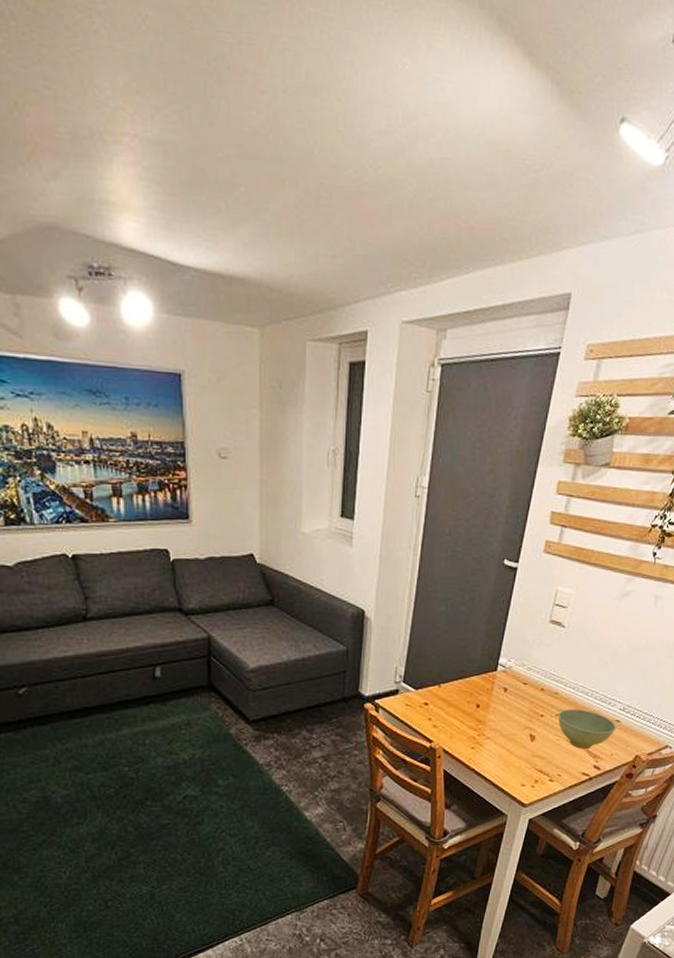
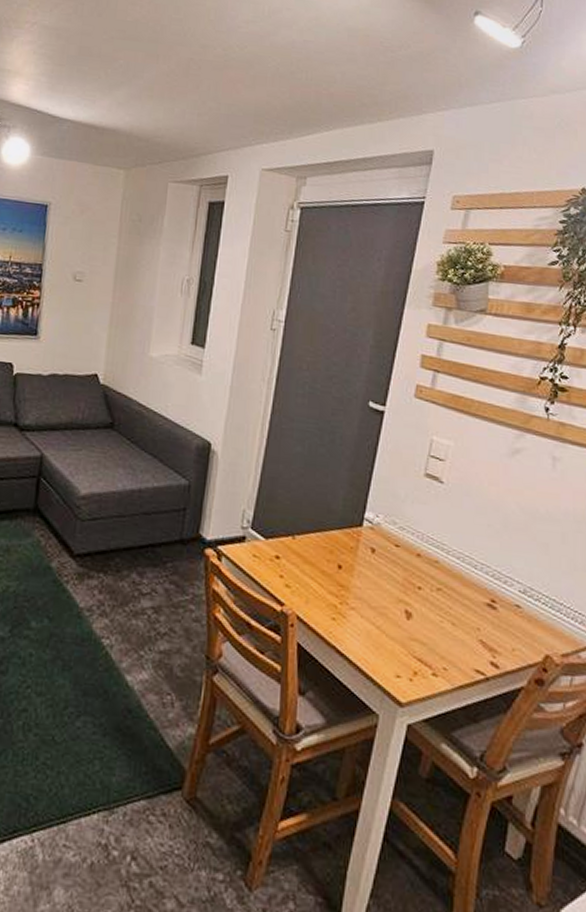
bowl: present [558,709,617,749] -> none [440,583,517,638]

